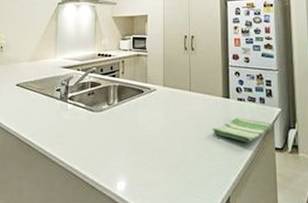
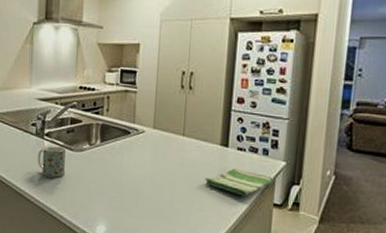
mug: none [61,109,87,138] -> present [37,146,66,178]

